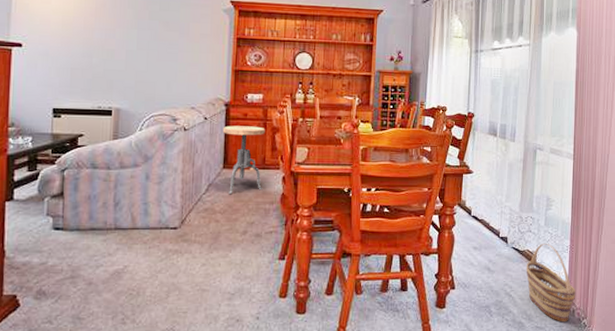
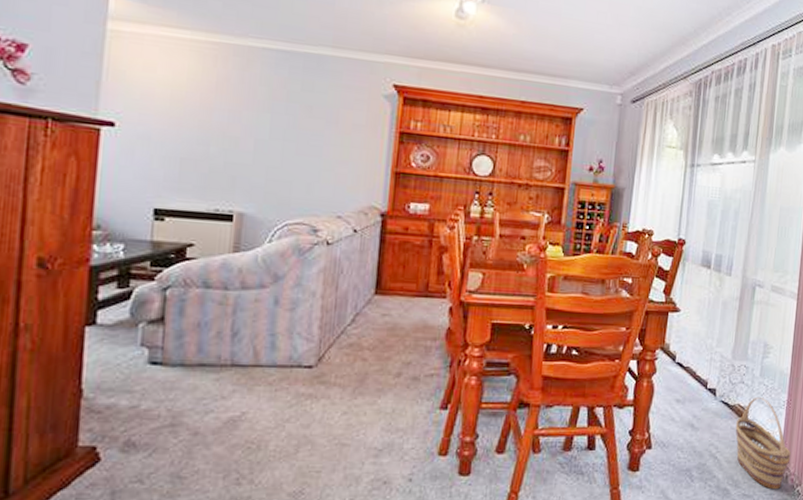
side table: present [222,125,265,194] -> none [376,241,431,326]

